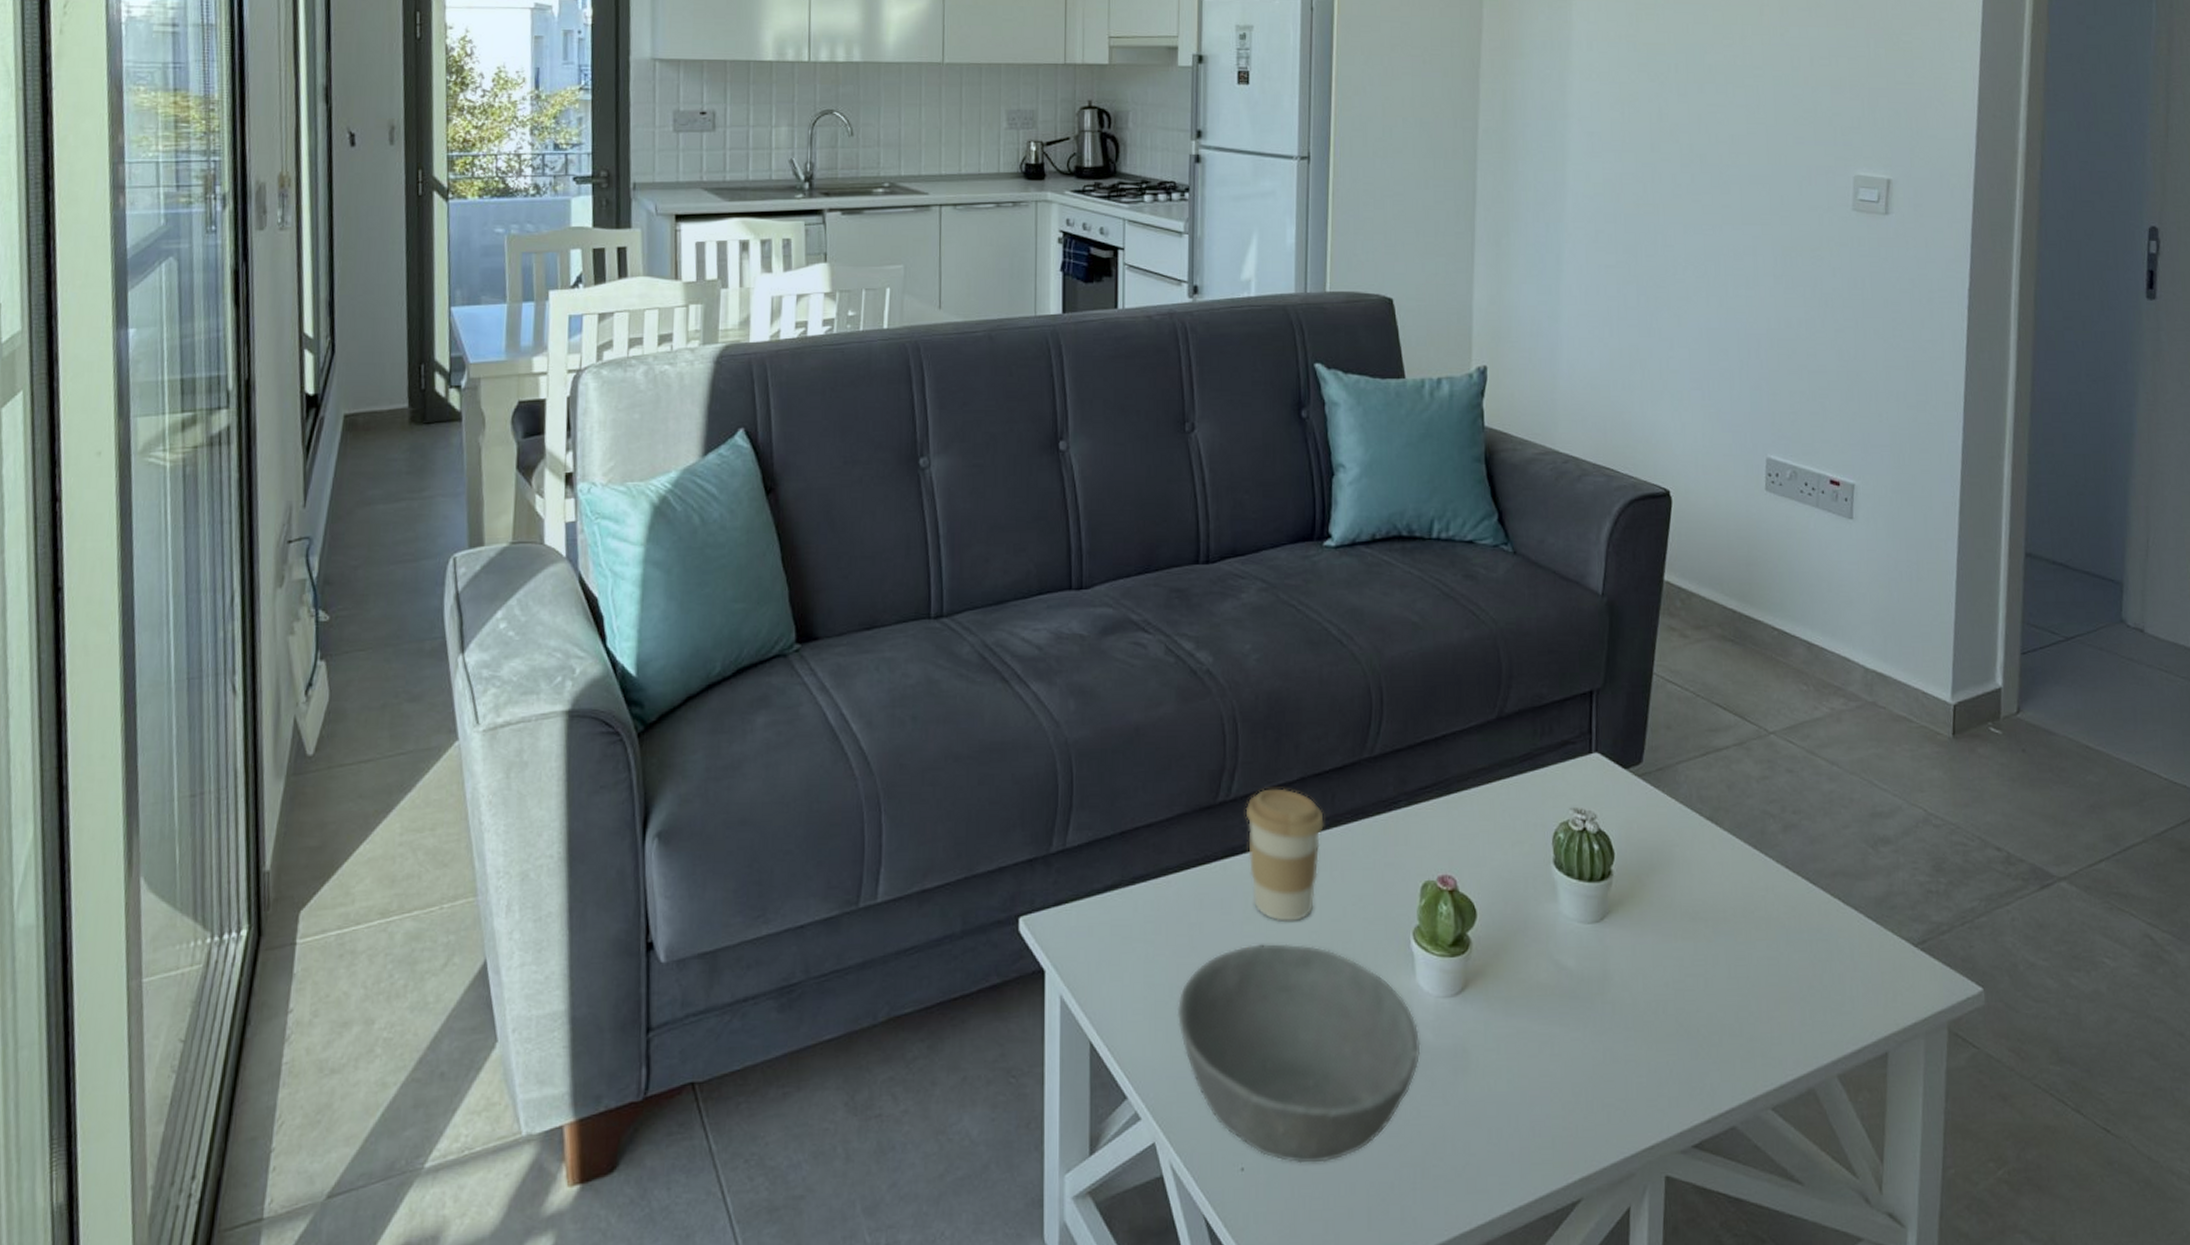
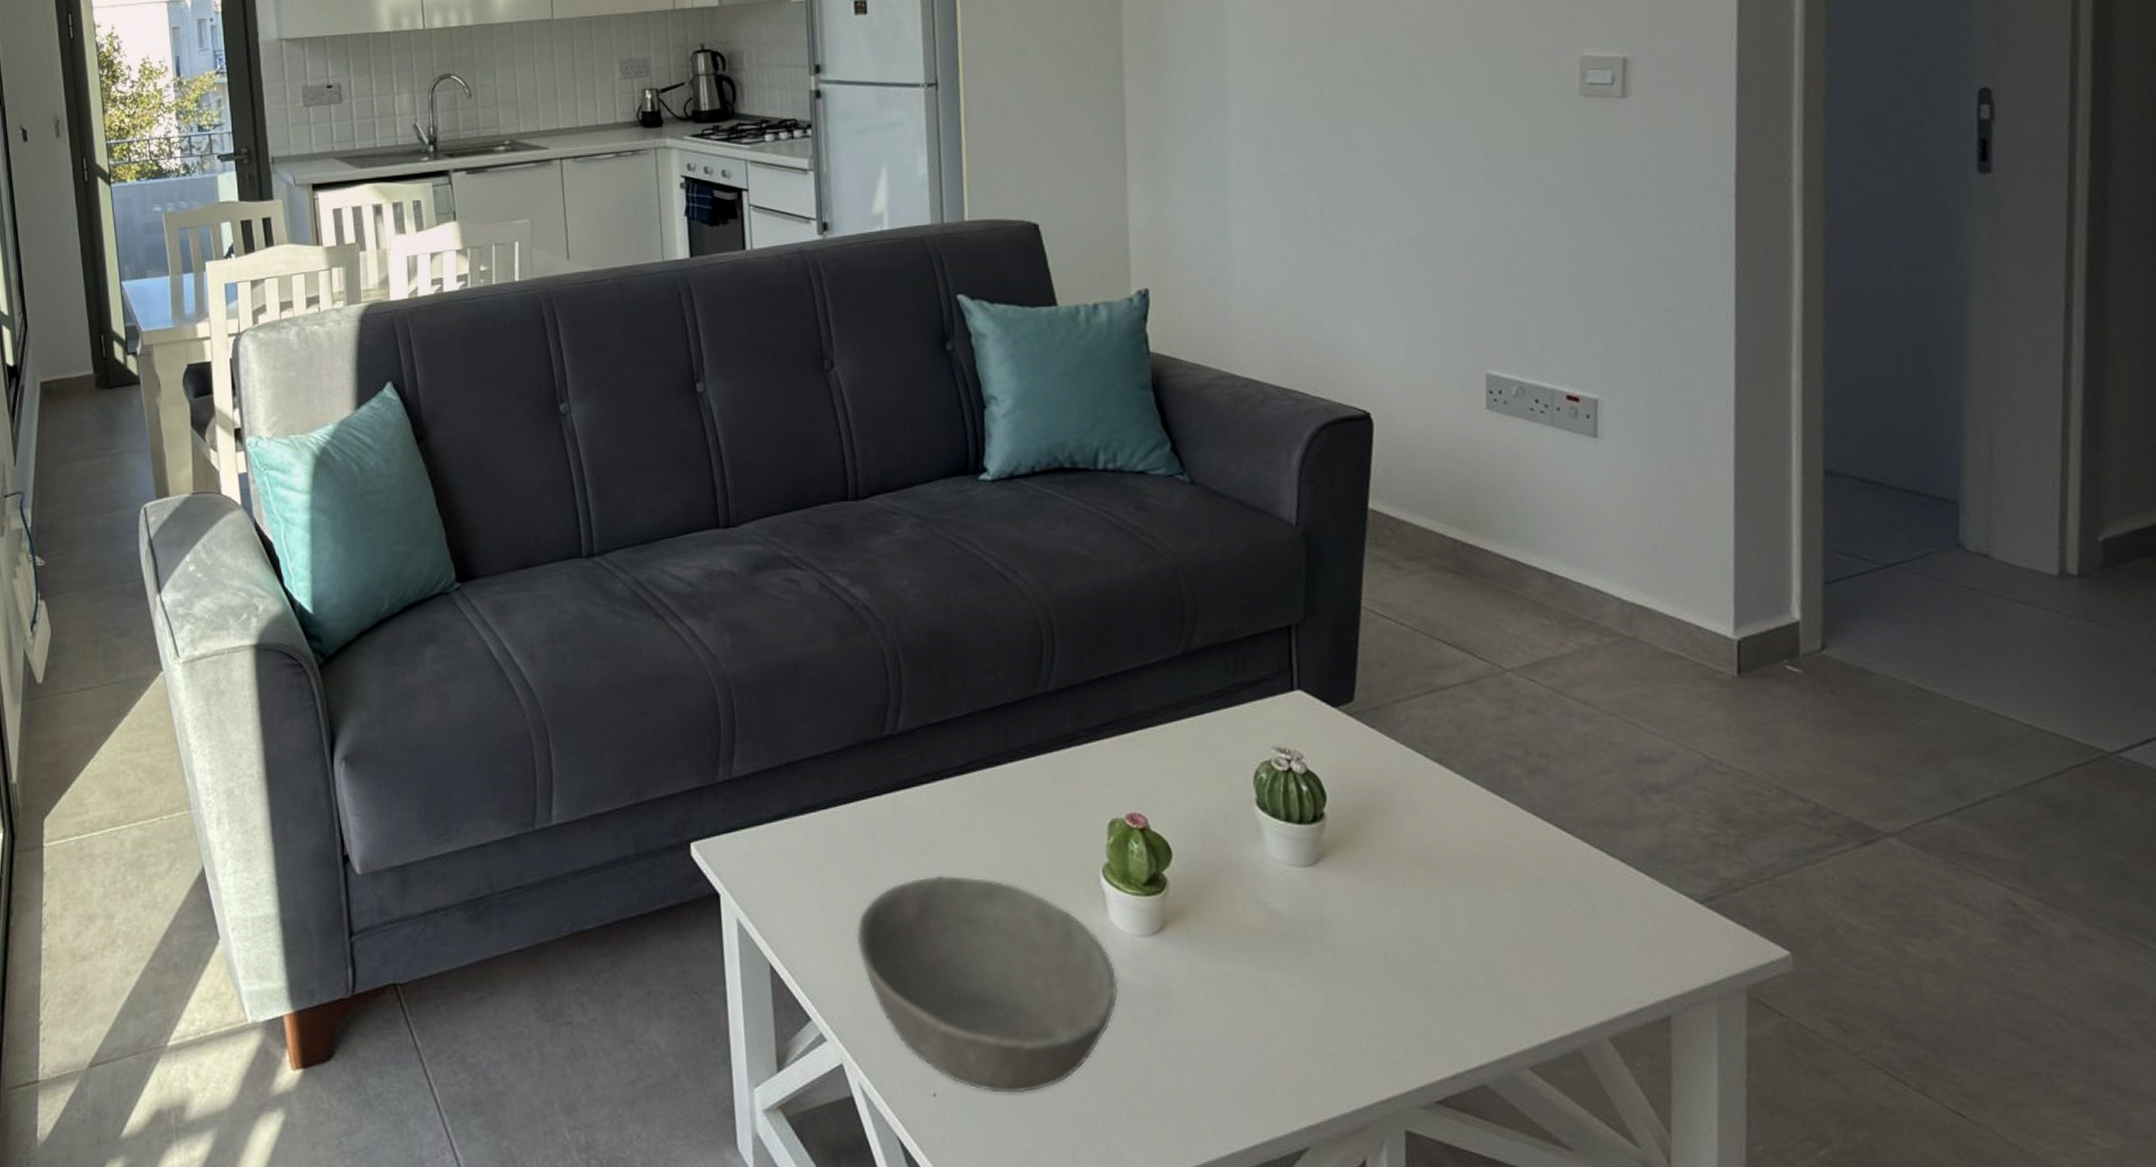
coffee cup: present [1245,788,1324,922] -> none [913,723,999,855]

